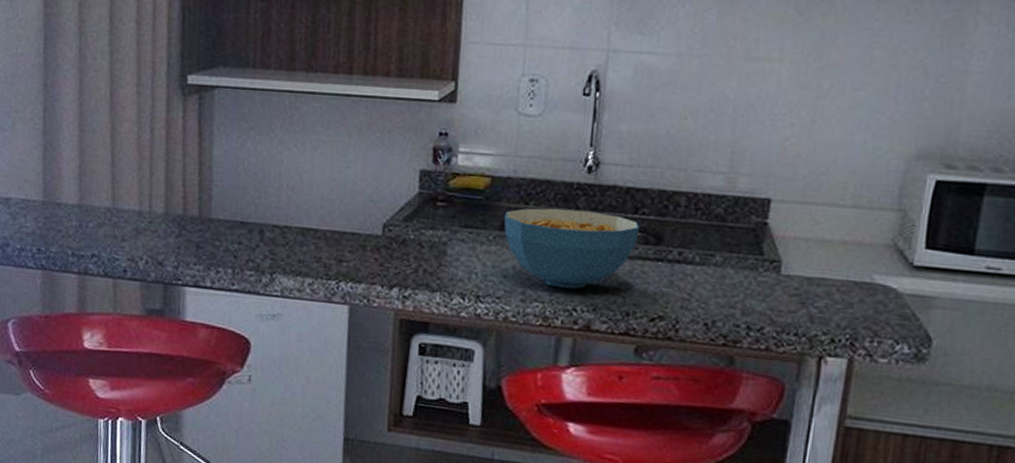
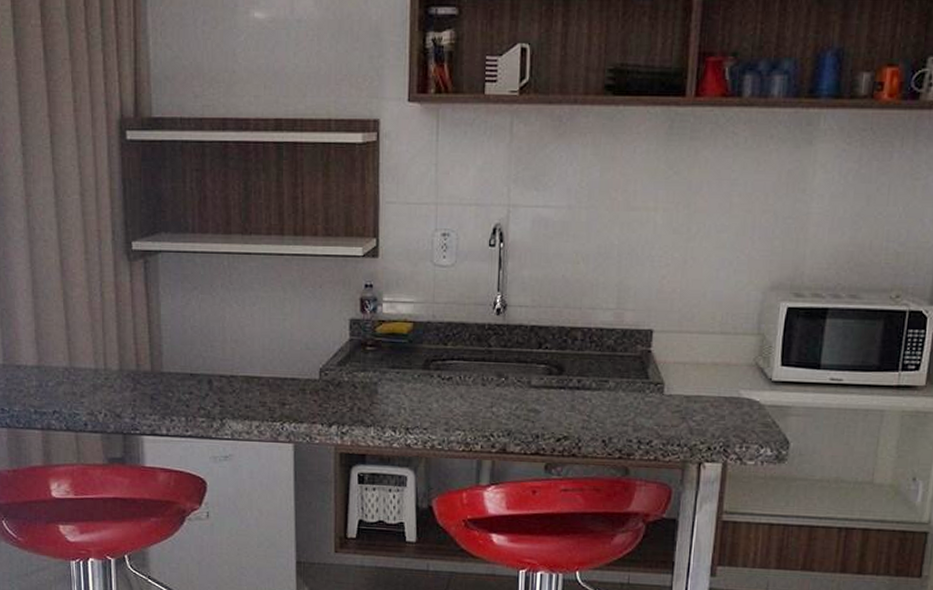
cereal bowl: present [503,208,639,289] -> none [426,347,543,418]

